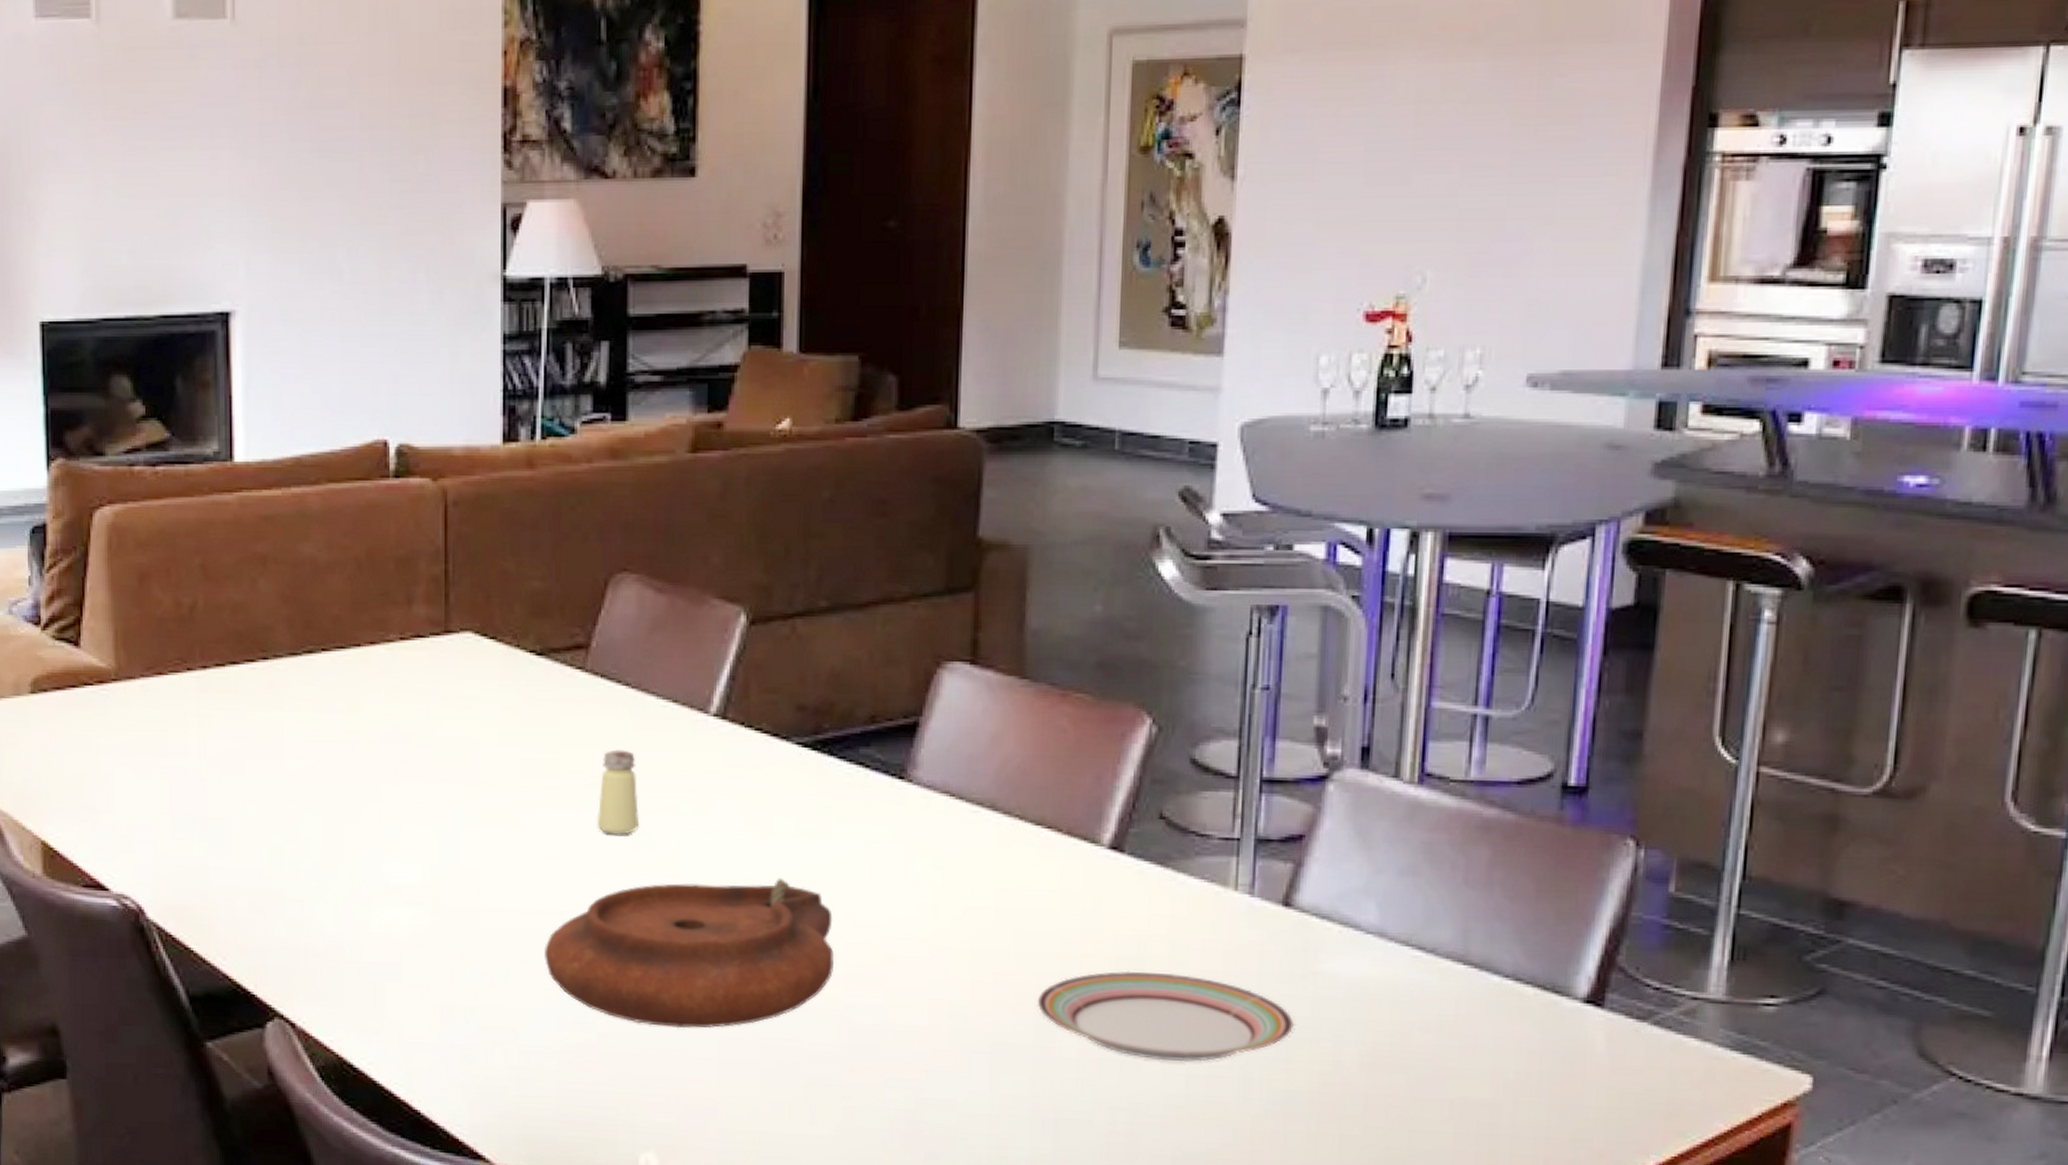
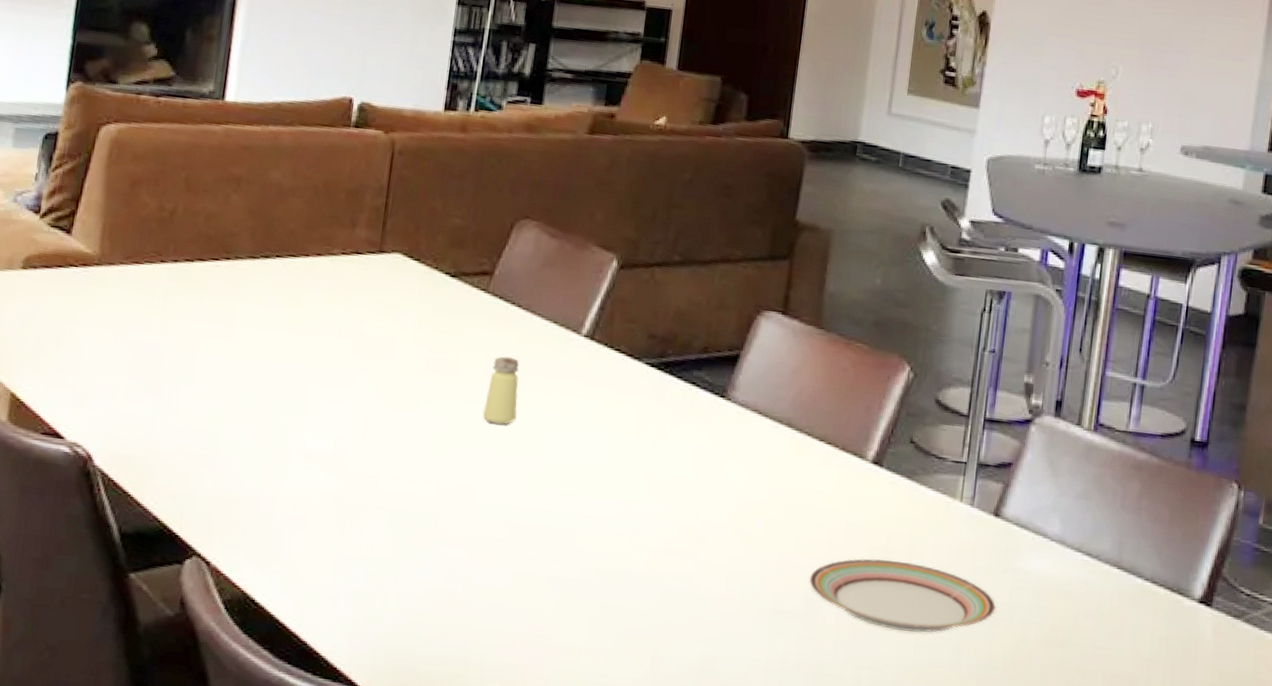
plate: present [545,877,833,1029] -> none [427,466,660,585]

